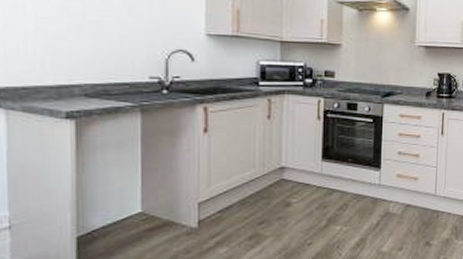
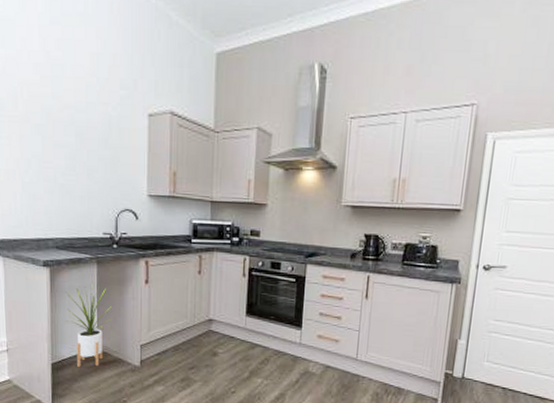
house plant: none [97,135,162,237] -> present [65,283,113,367]

